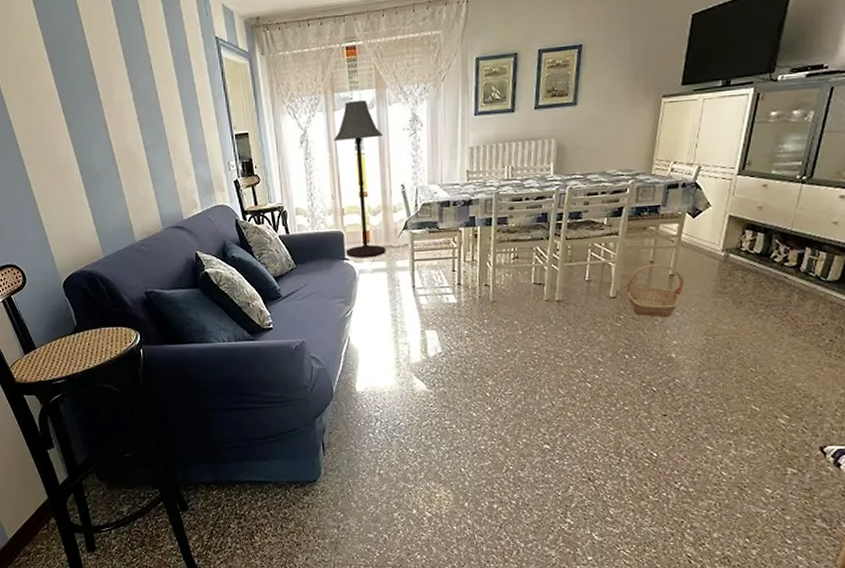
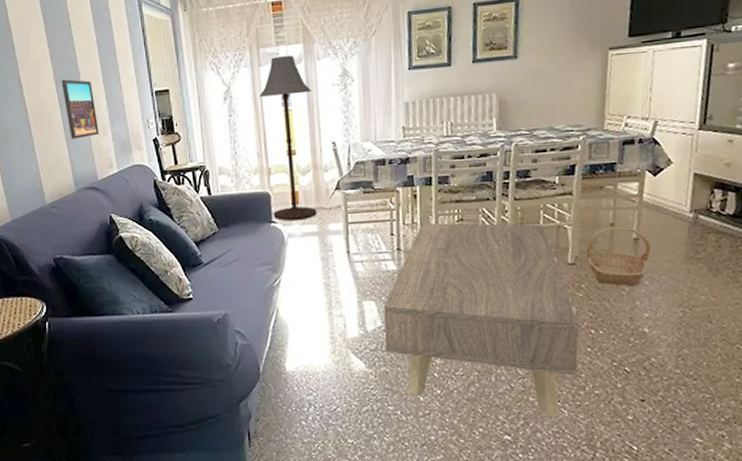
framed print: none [145,122,183,181] -> present [61,79,99,139]
coffee table: none [444,260,615,430] -> present [383,222,579,418]

